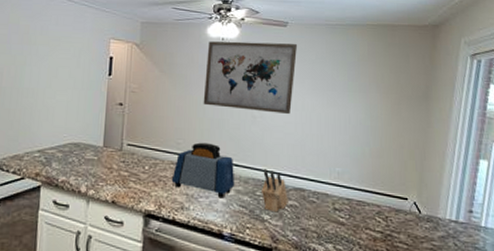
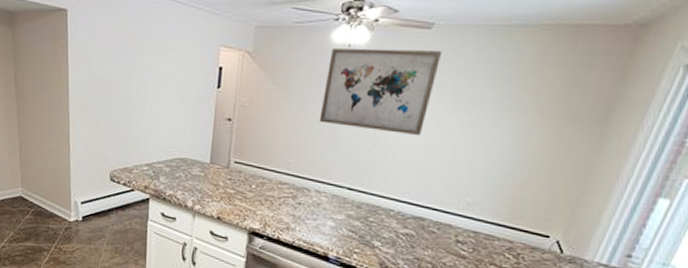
toaster: present [171,142,235,199] -> none [278,163,348,222]
knife block: present [262,169,288,213] -> none [375,195,405,240]

